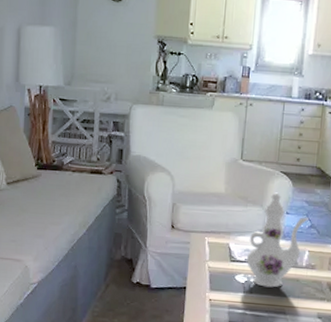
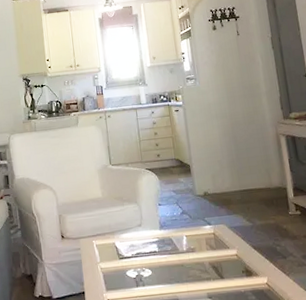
ewer: present [246,192,310,288] -> none [132,188,180,278]

